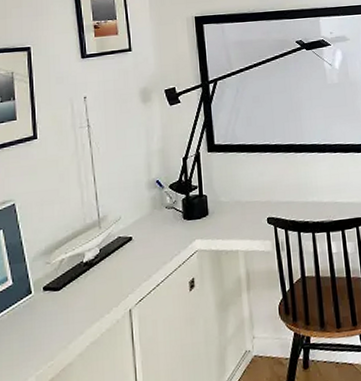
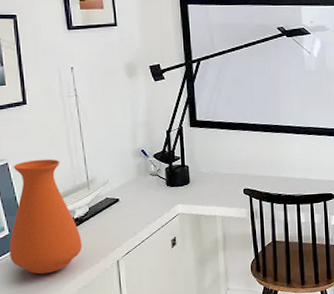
vase: none [11,196,92,330] -> present [9,159,82,274]

